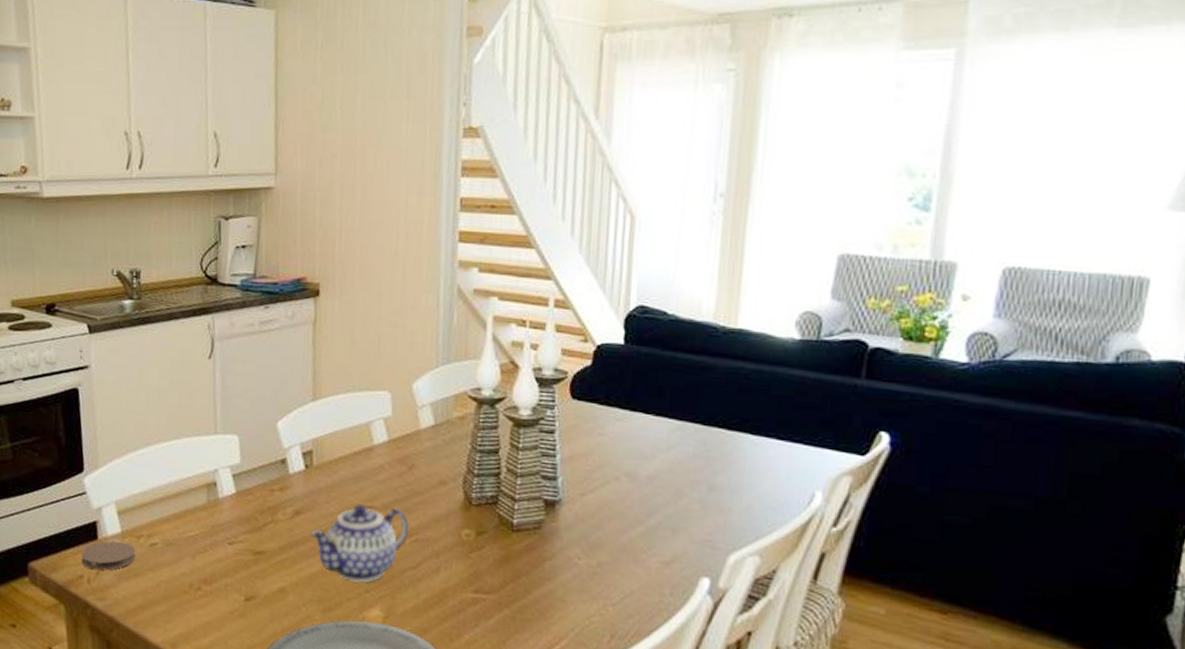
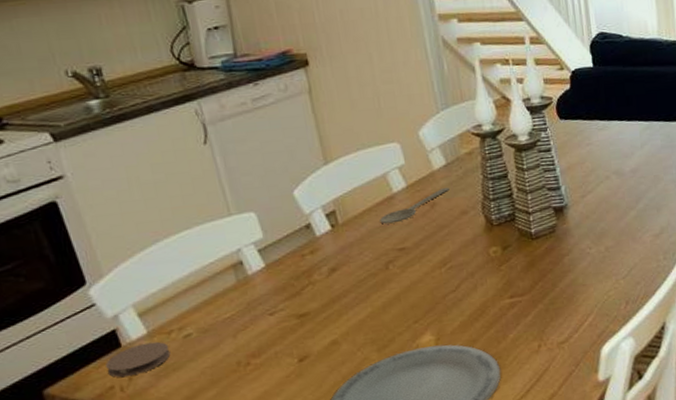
teapot: present [310,503,409,583] -> none [350,243,443,318]
wooden spoon: none [354,450,432,478] -> present [380,188,449,225]

